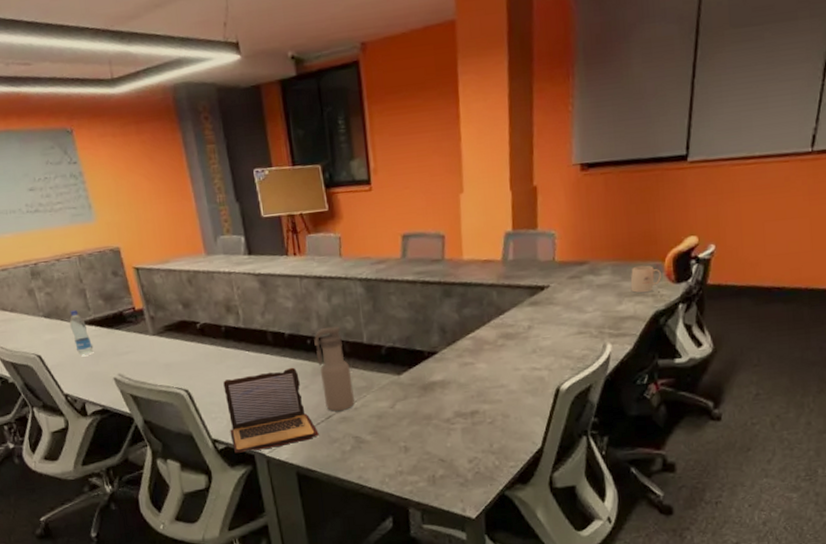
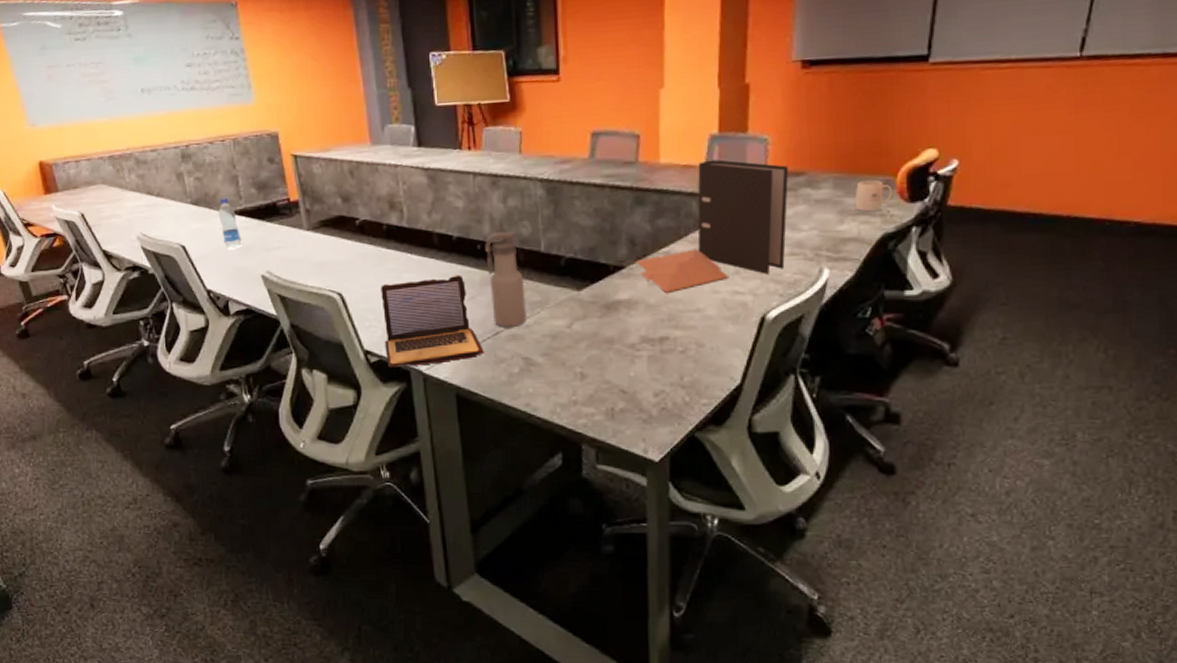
papers: none [447,333,528,373] -> present [636,249,729,293]
binder: none [496,254,574,352] -> present [697,159,789,274]

